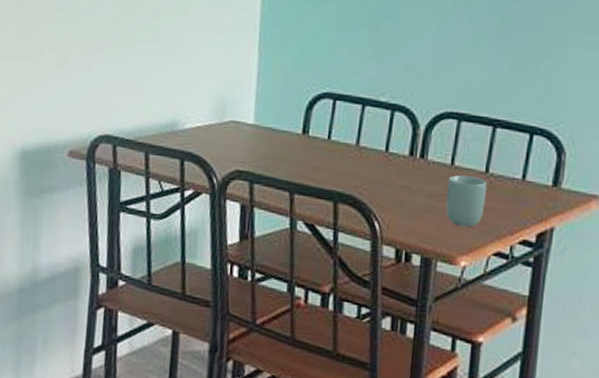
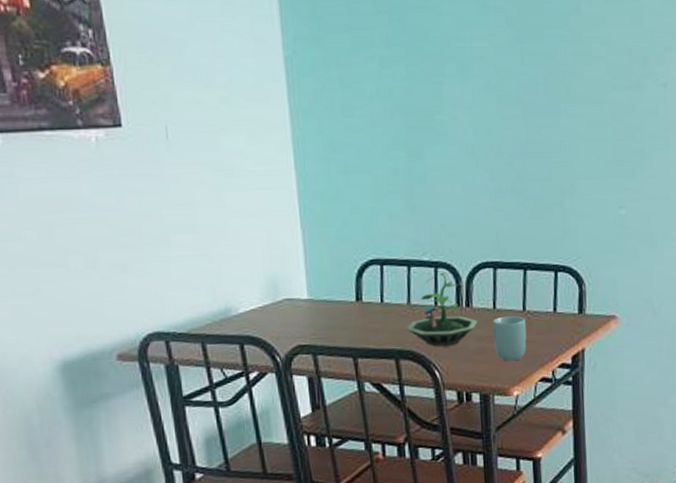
terrarium: none [350,117,431,198] -> present [406,273,478,347]

